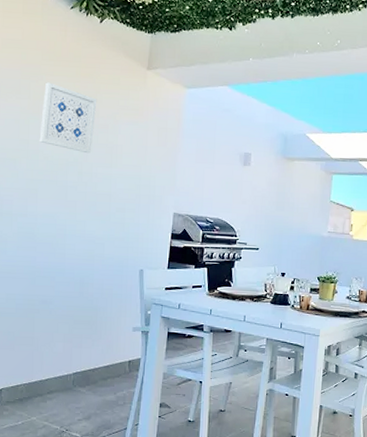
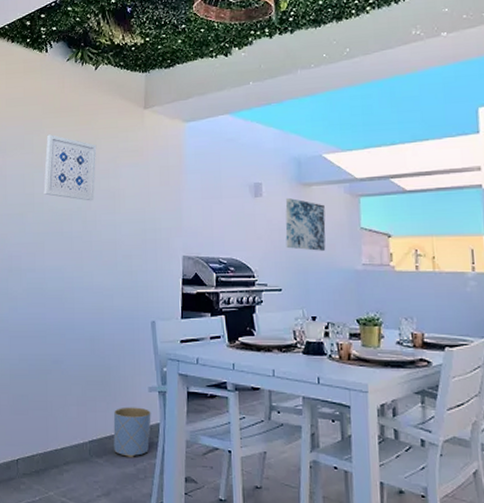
planter: none [97,344,134,388] -> present [113,407,151,458]
wall art: none [266,169,303,218] -> present [285,197,326,251]

